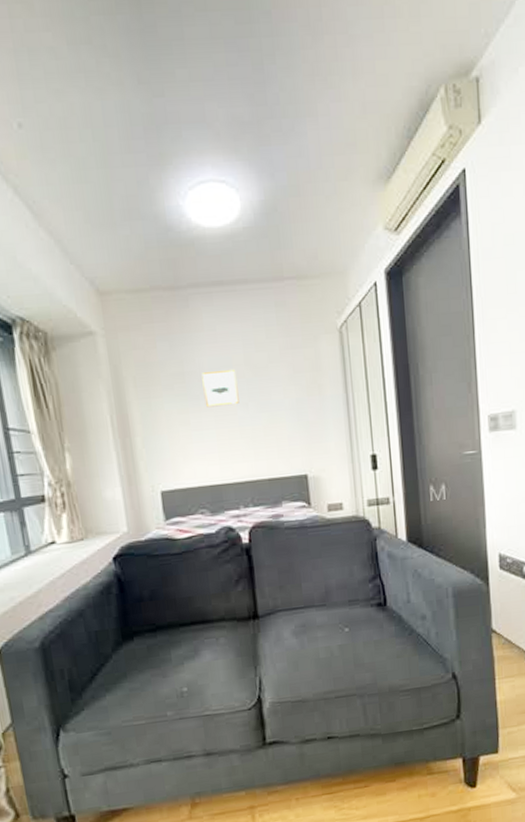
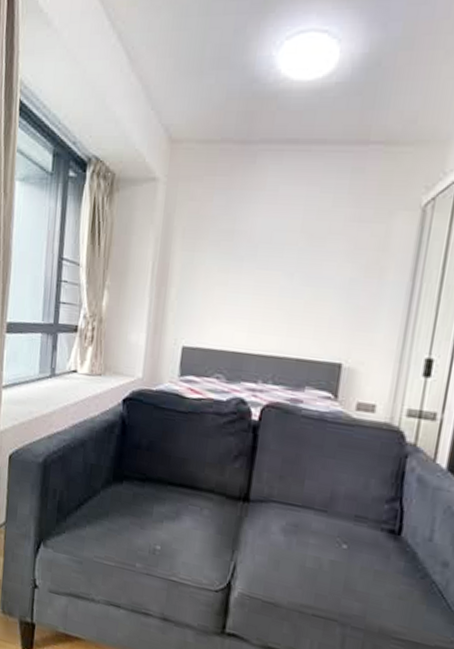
wall art: present [201,368,239,408] -> none [247,234,290,273]

